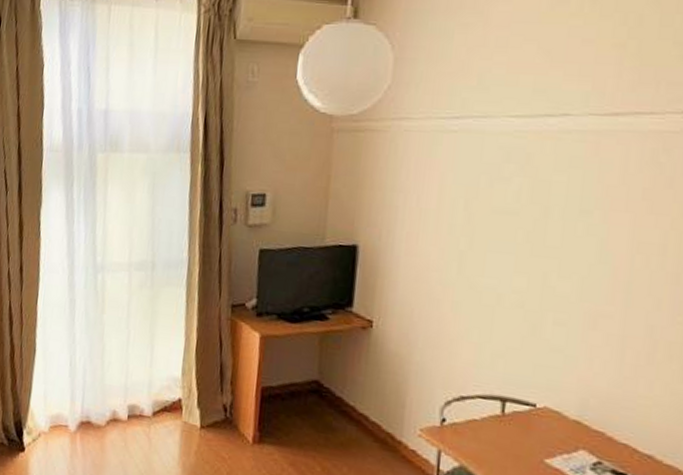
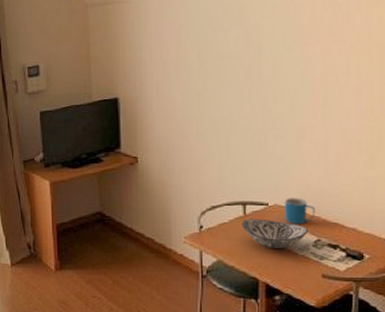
decorative bowl: none [497,419,587,466] -> present [242,218,309,248]
mug: none [556,401,600,439] -> present [285,198,315,225]

